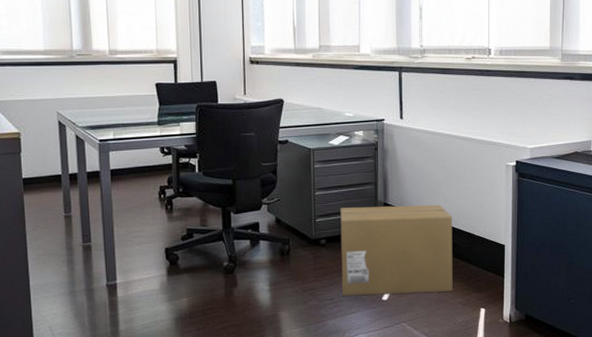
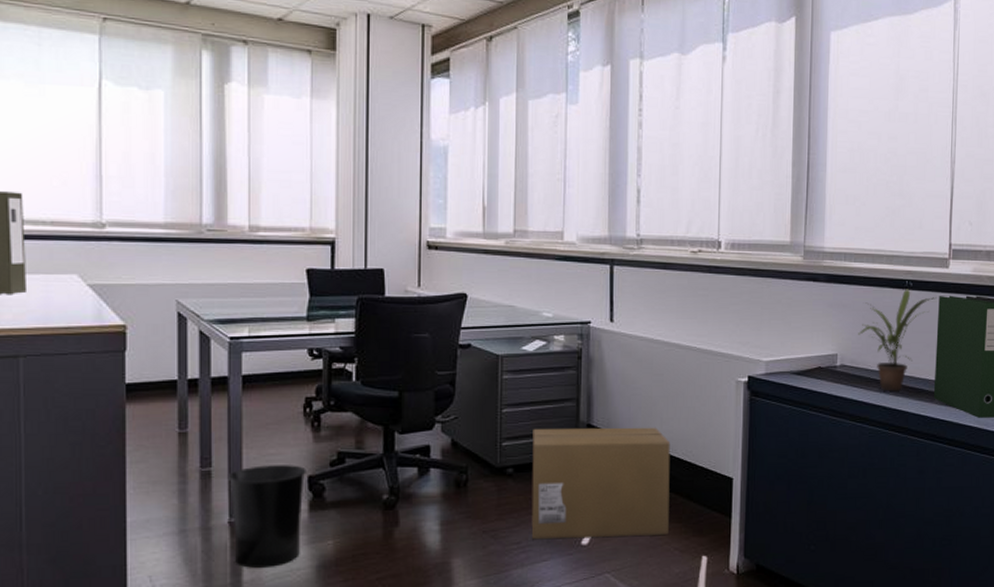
waste bin: none [103,239,164,320] -> present [227,465,306,568]

